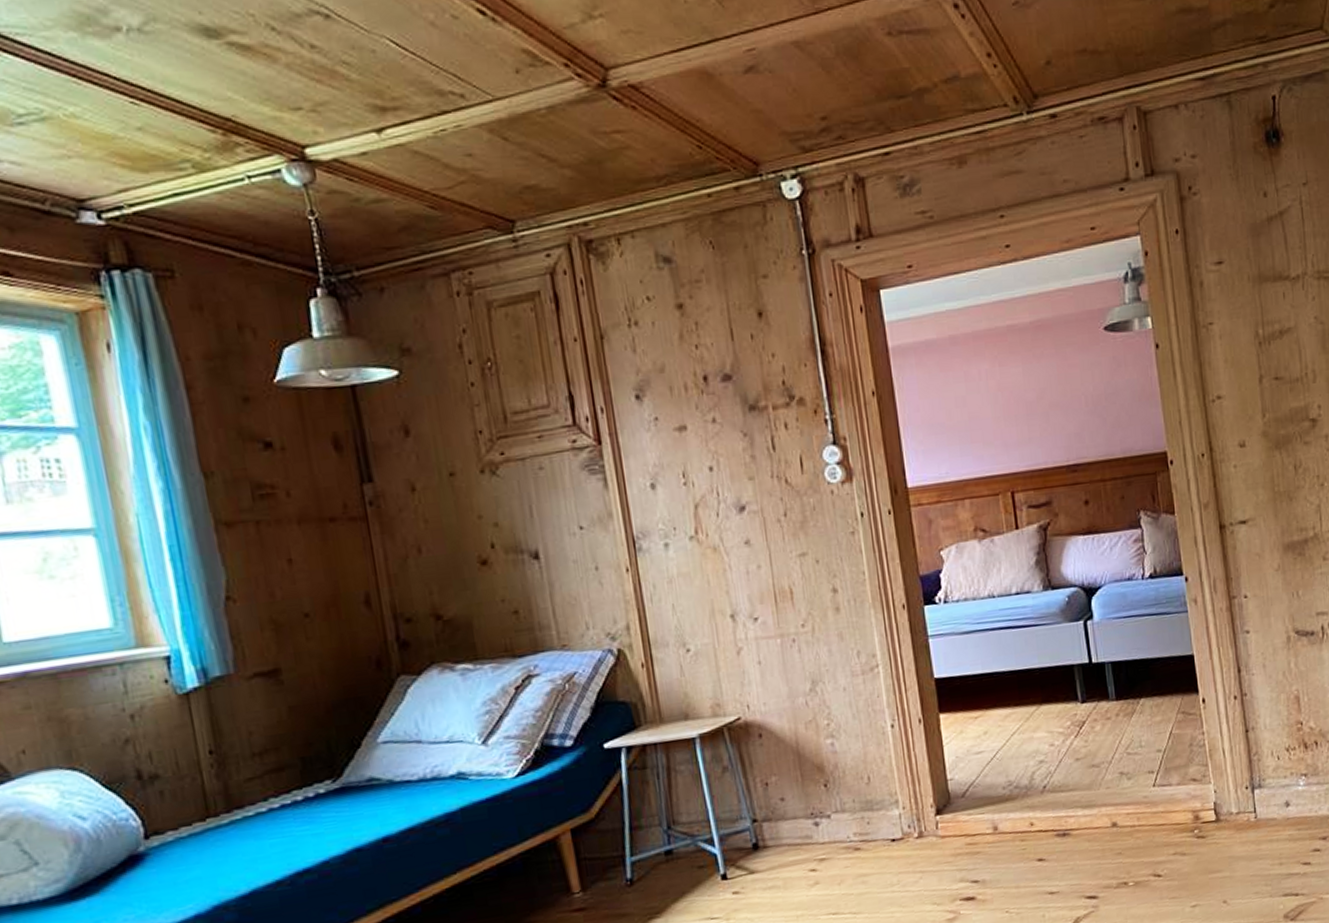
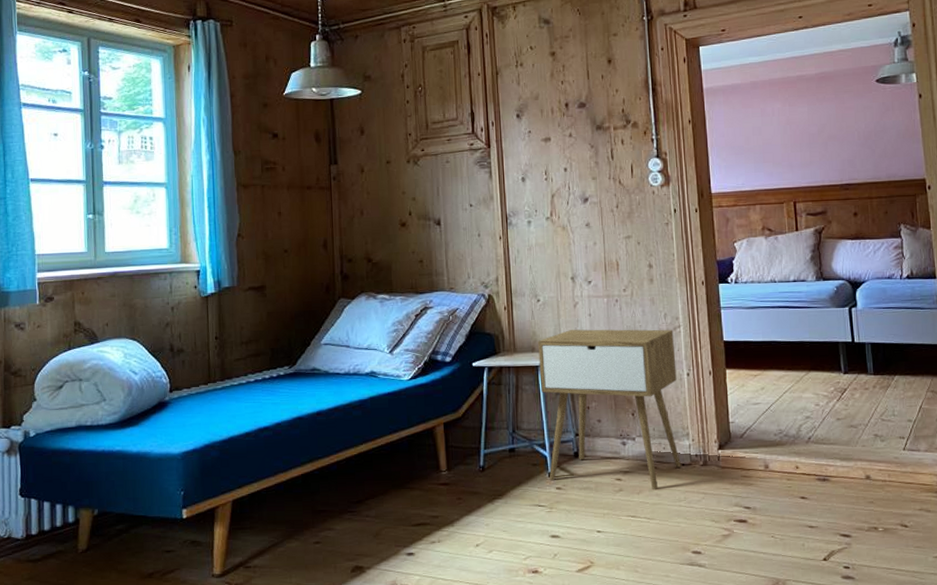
nightstand: none [692,671,892,885] -> present [538,329,682,491]

